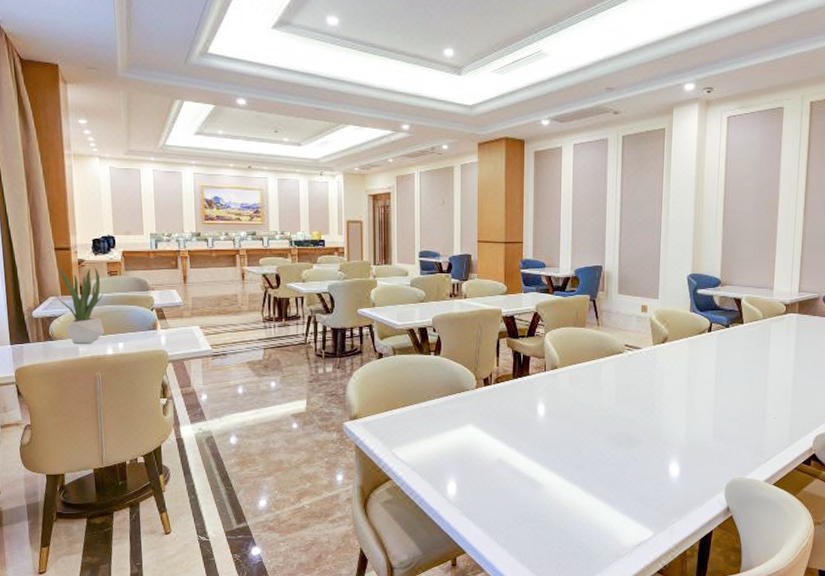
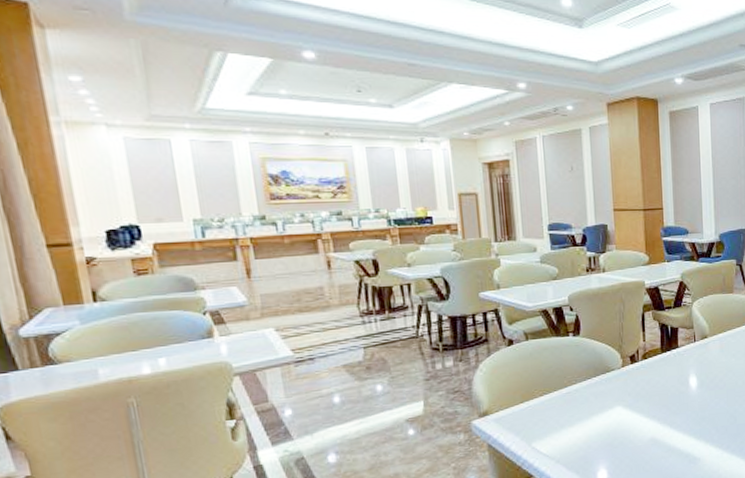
potted plant: present [56,267,105,345] -> none [56,266,137,367]

